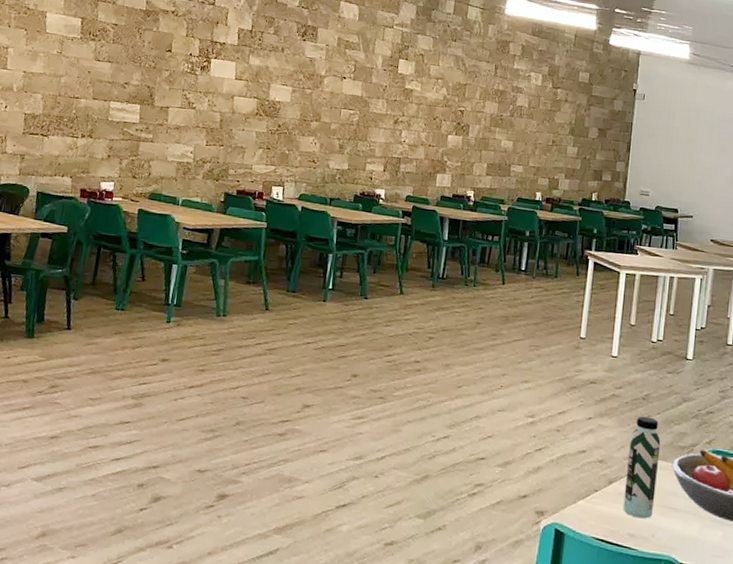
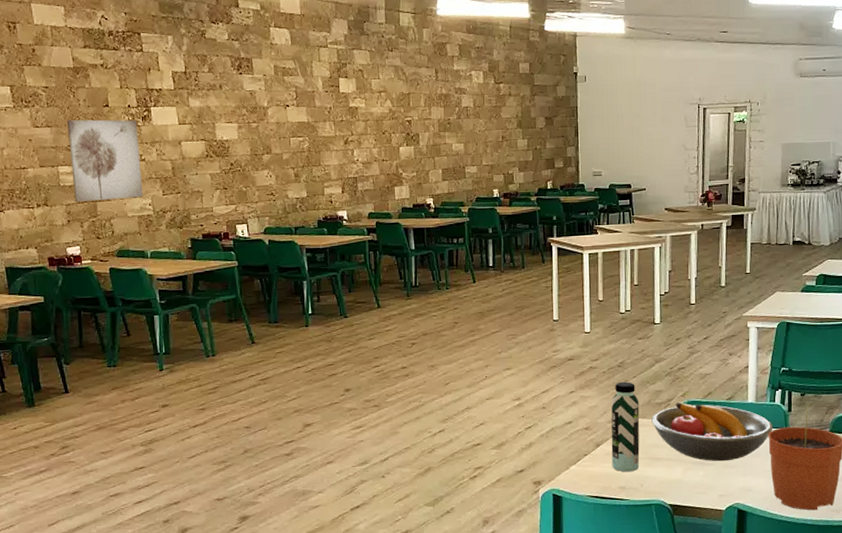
wall art: none [119,59,196,145] -> present [66,119,144,202]

